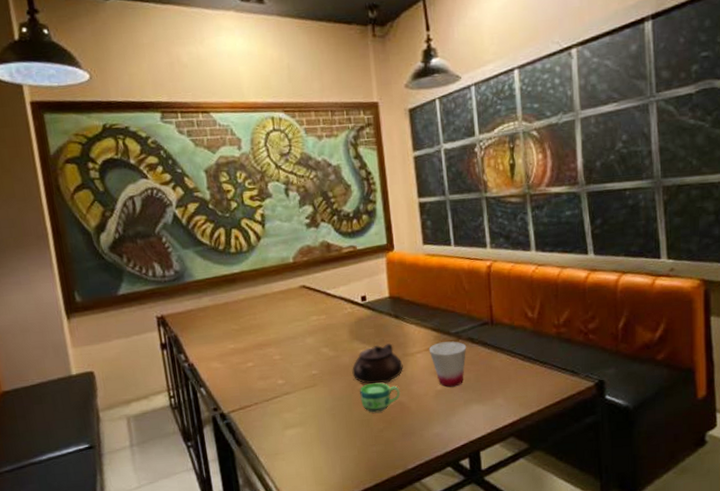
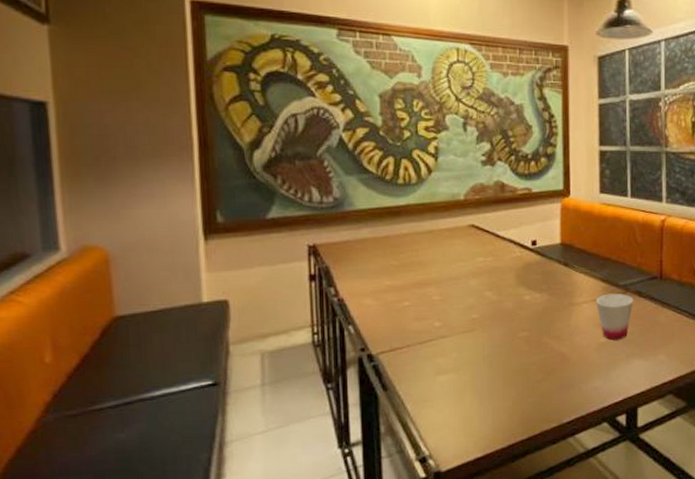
teapot: present [352,343,403,384] -> none [515,291,568,333]
cup: present [360,382,401,413] -> none [521,331,563,363]

